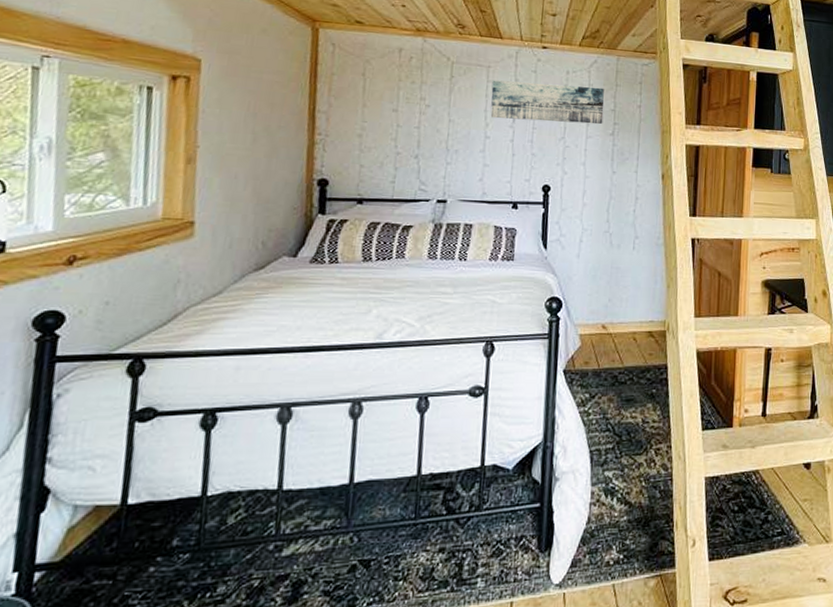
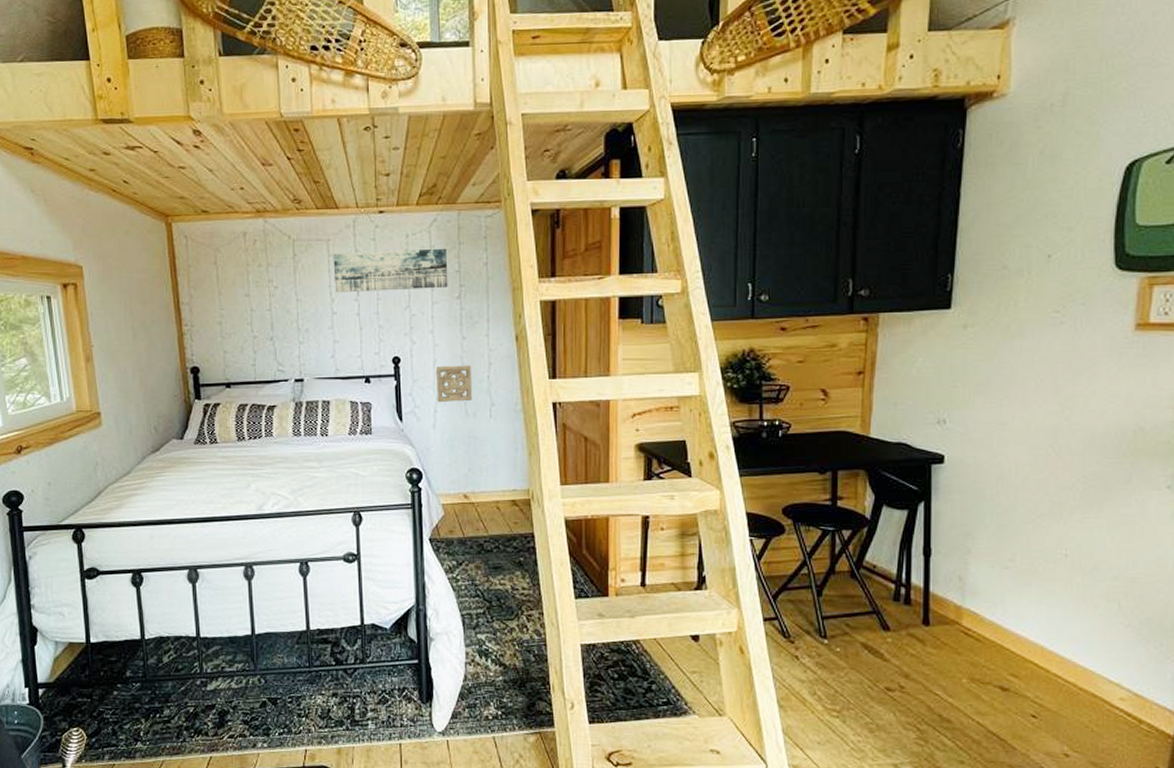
wall ornament: none [583,197,619,233] -> present [437,365,472,403]

